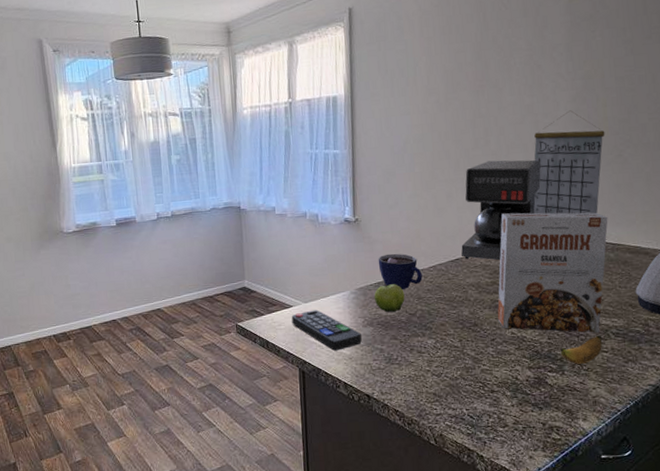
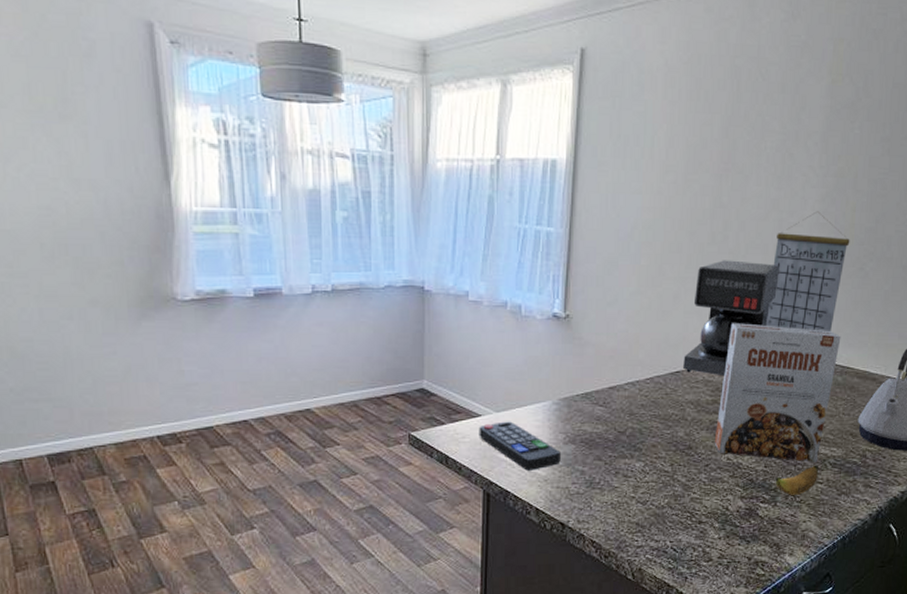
fruit: present [374,282,405,313] -> none [579,393,615,429]
cup: present [378,253,423,289] -> none [588,359,637,403]

